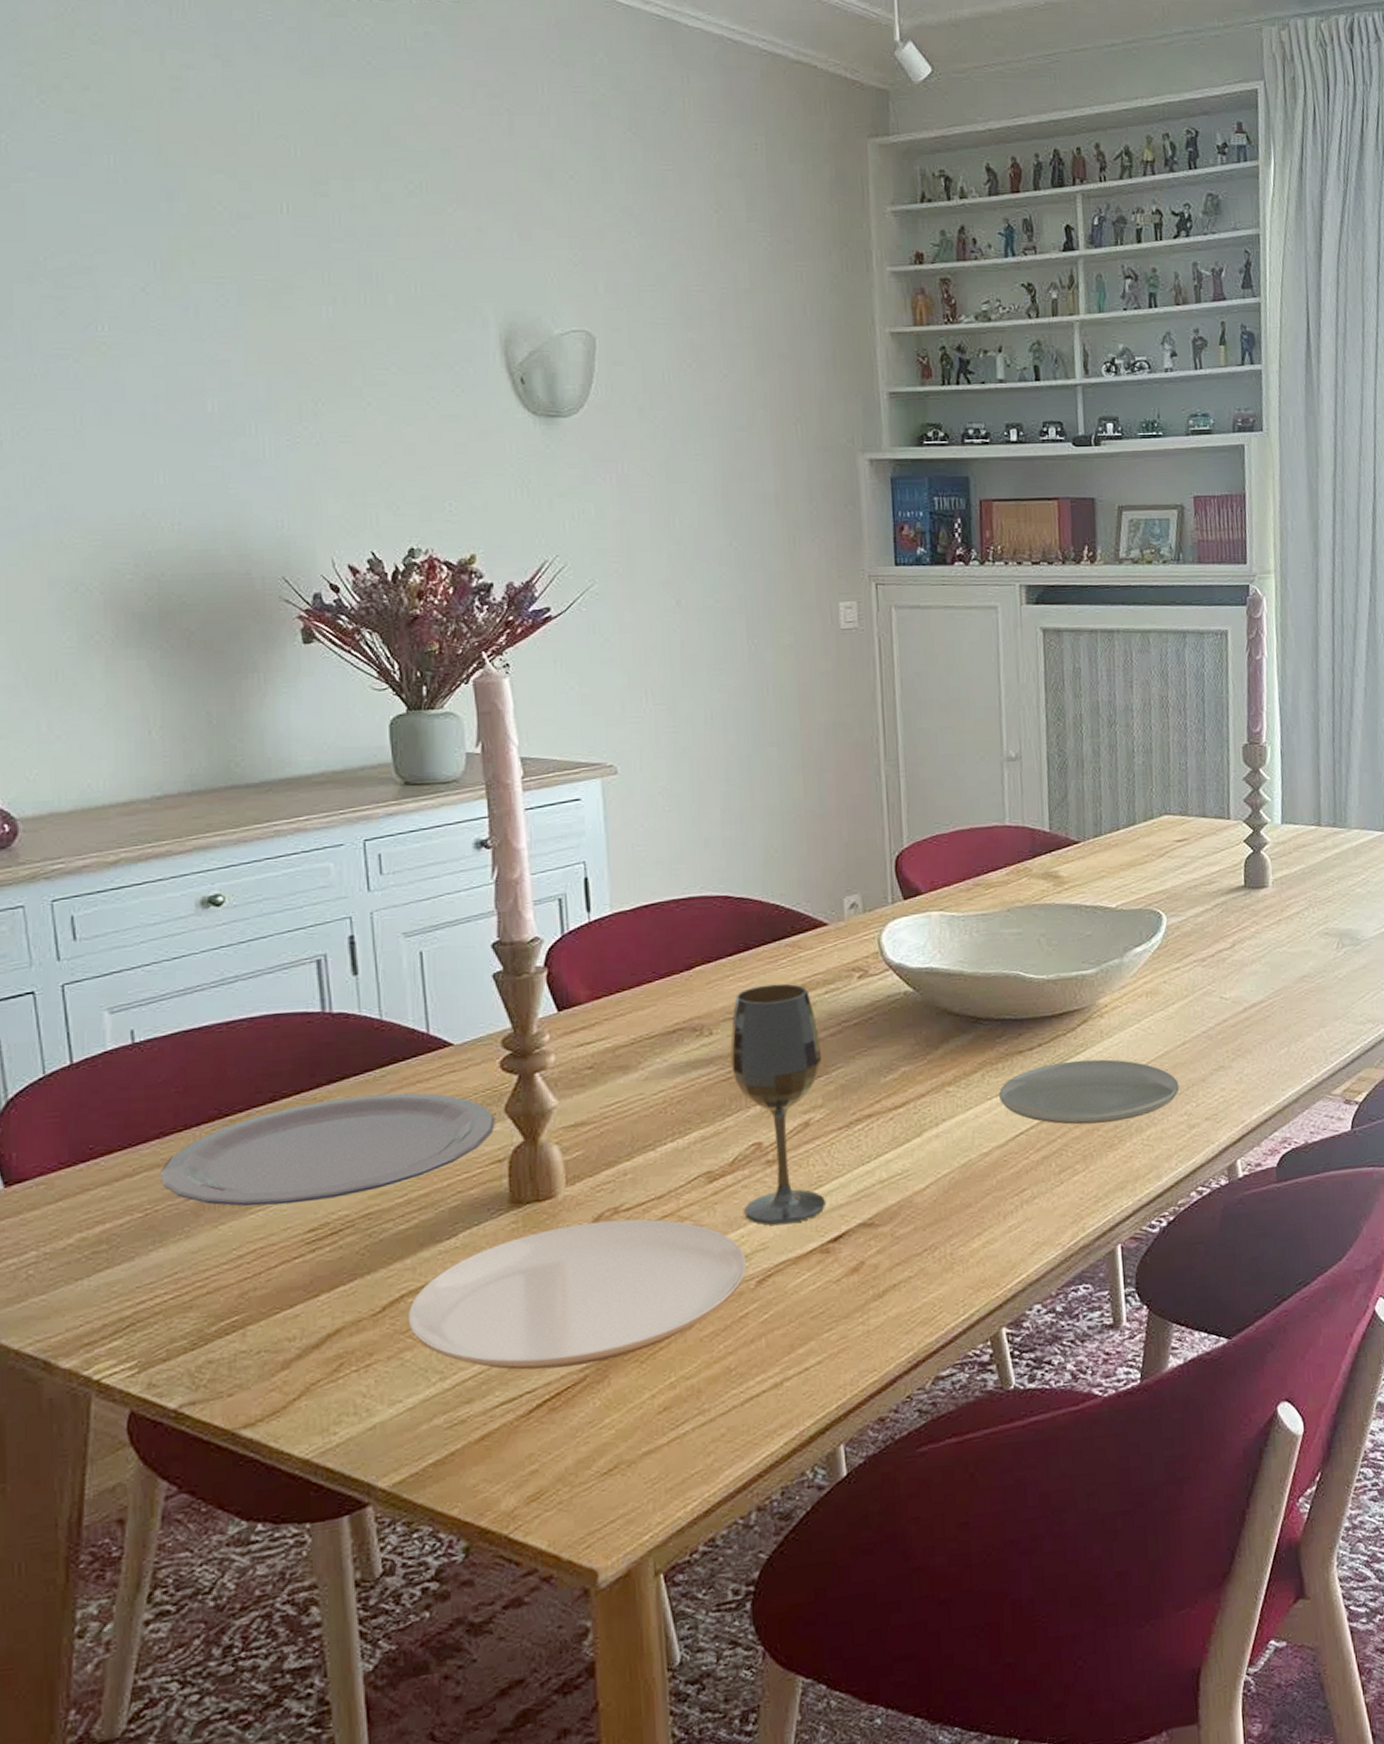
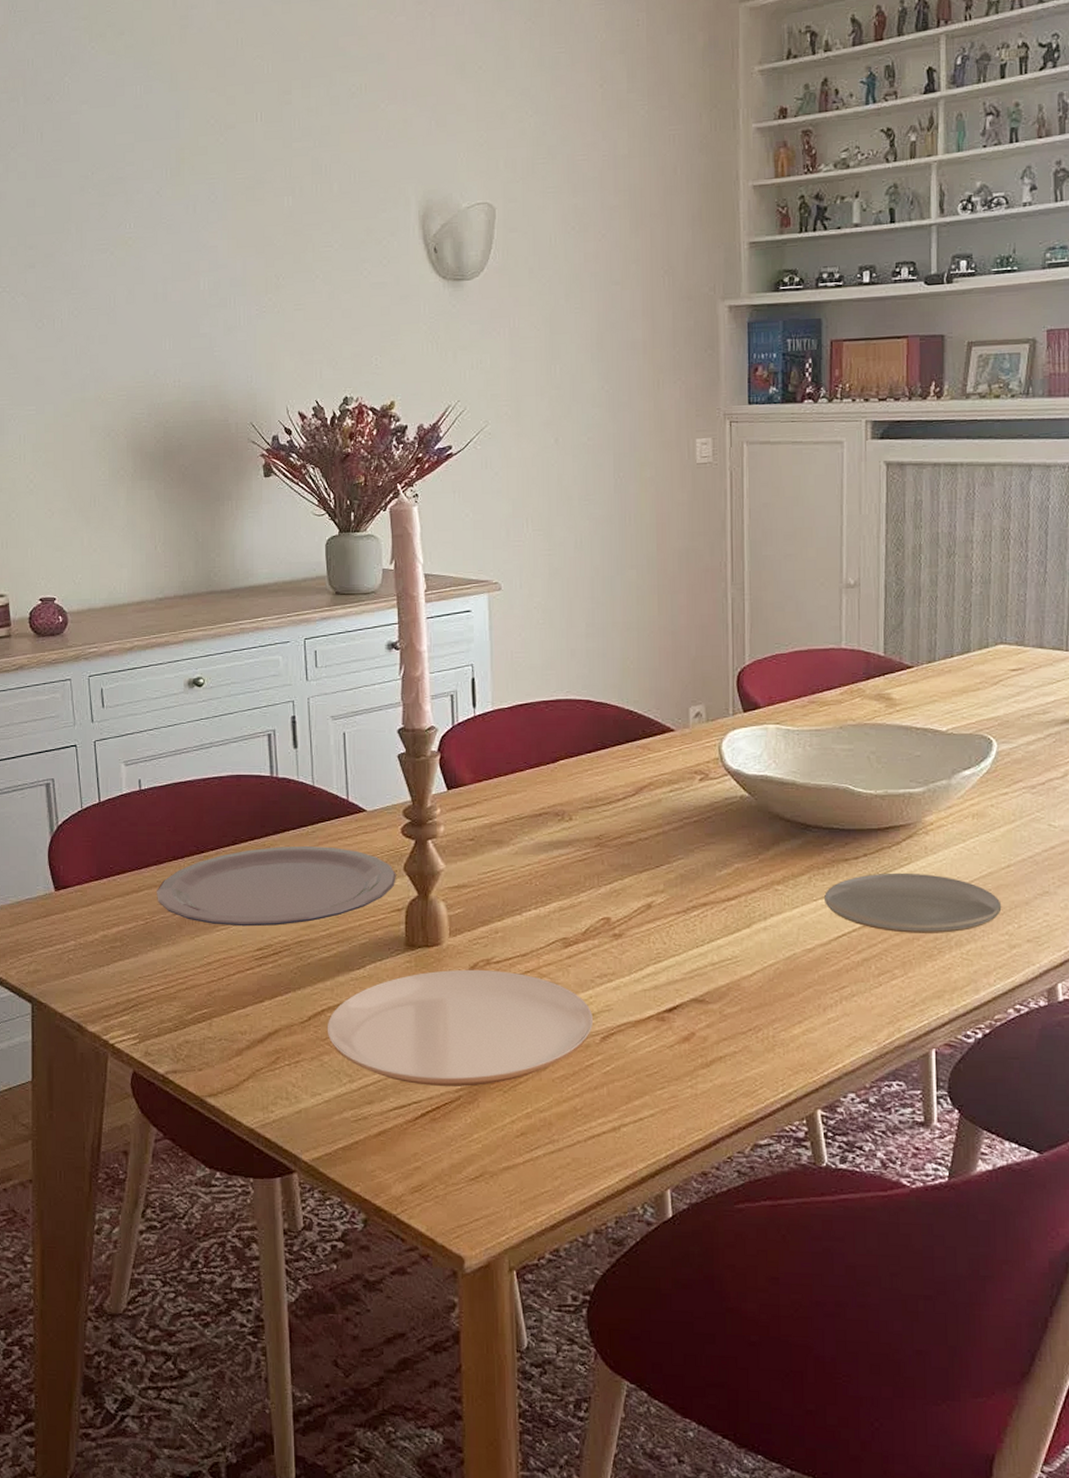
wine glass: present [730,983,827,1225] -> none [586,780,664,992]

